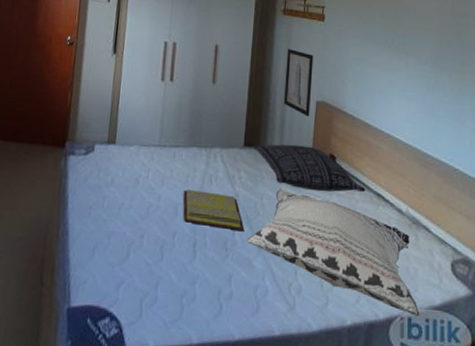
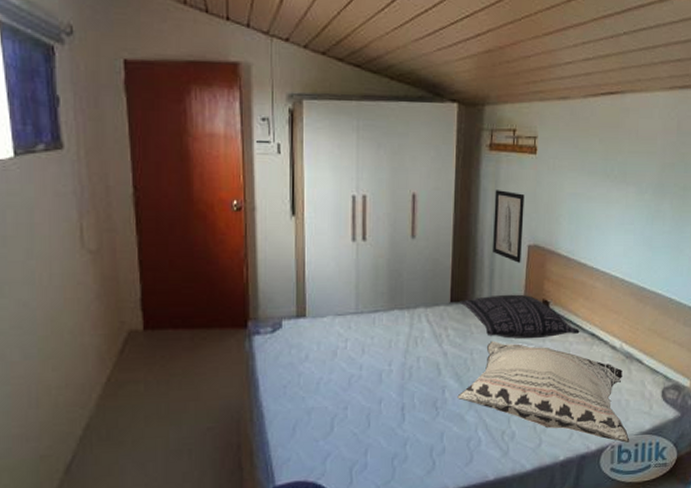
diary: present [182,189,245,232] -> none [386,354,455,389]

